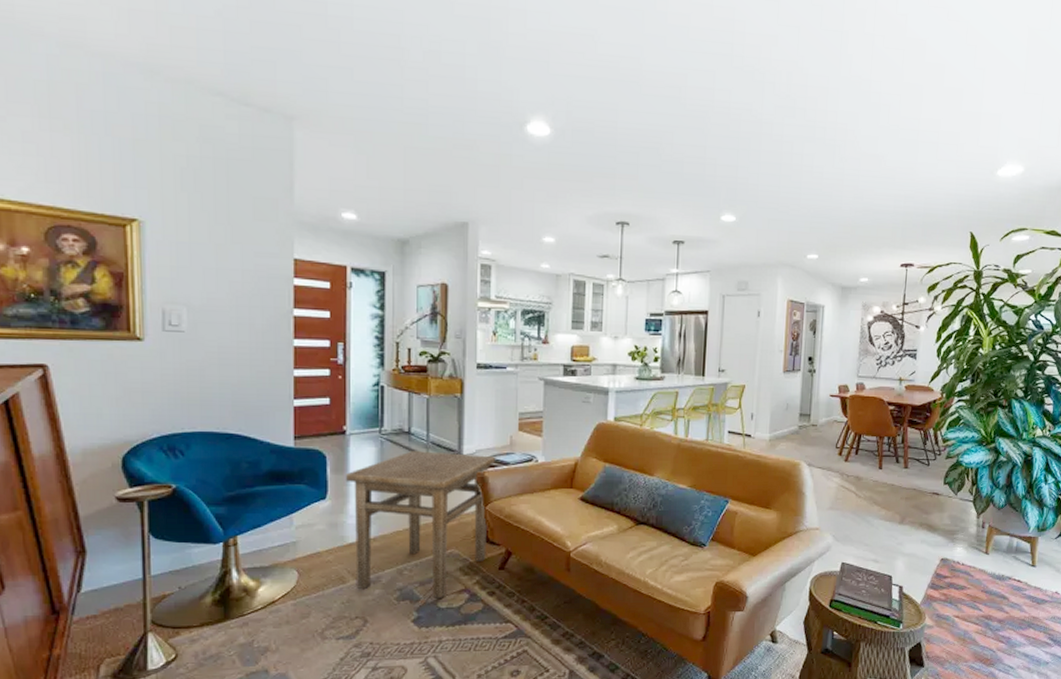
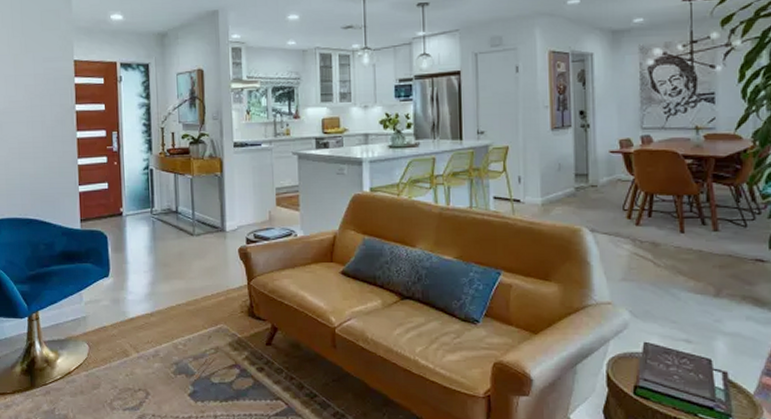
side table: present [345,451,495,598] -> none [123,229,256,373]

